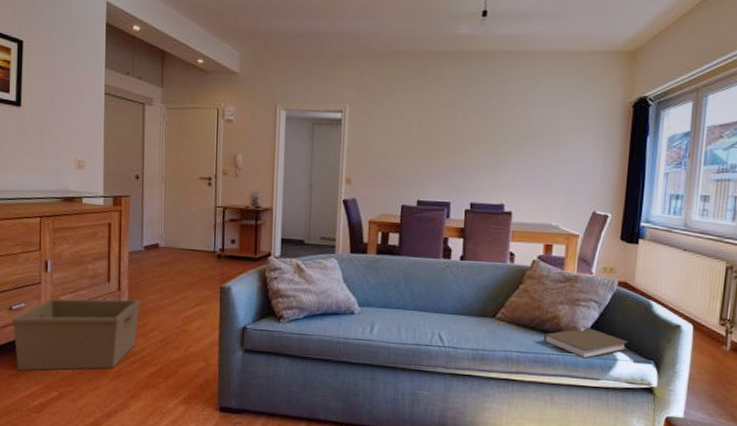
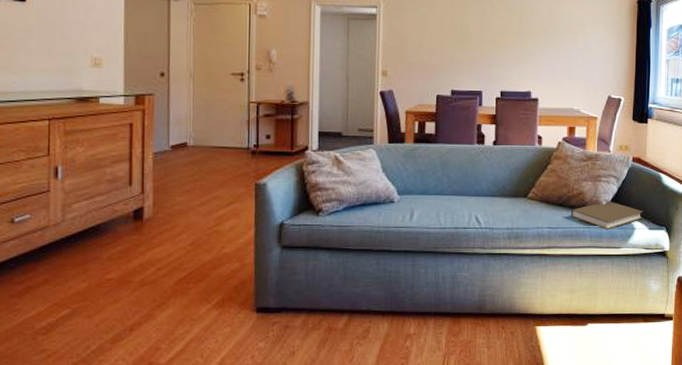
hamper: present [11,298,141,371] -> none [13,203,167,290]

